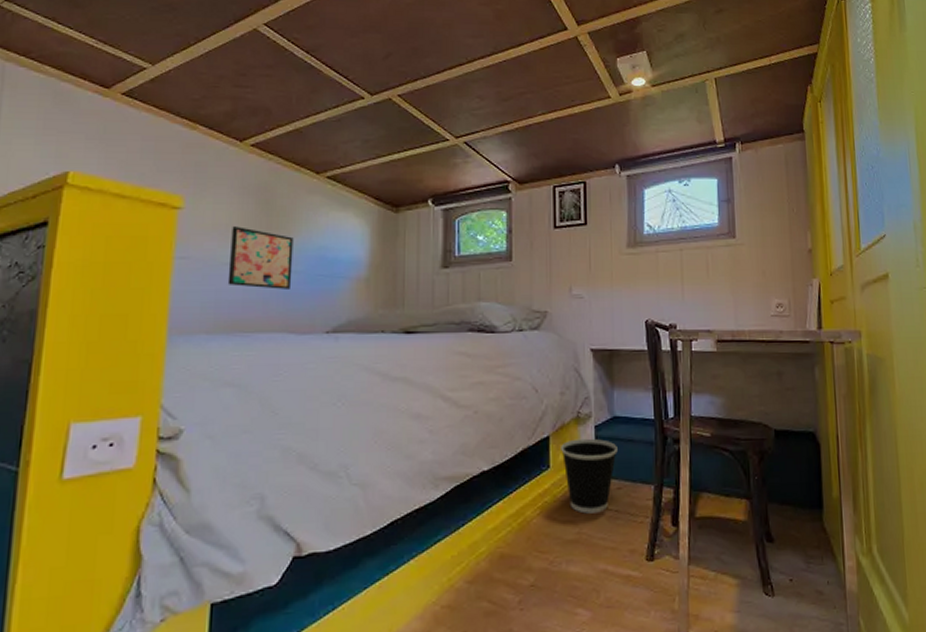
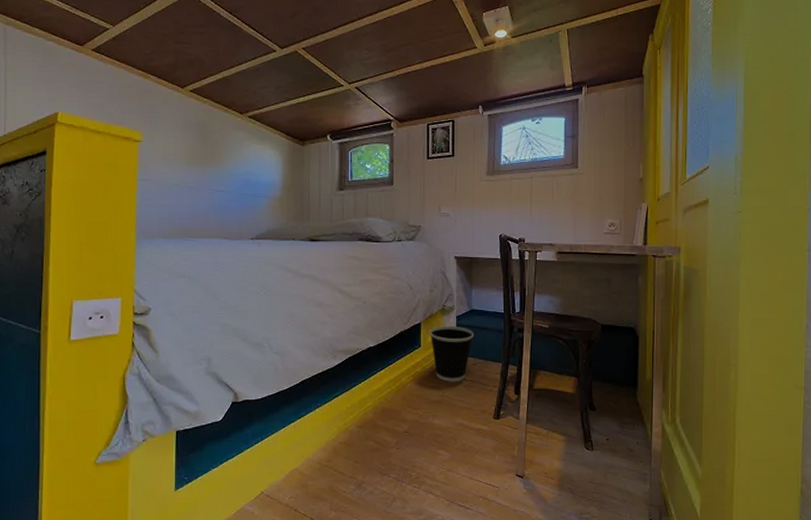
wall art: present [227,226,294,289] -> none [177,156,225,205]

